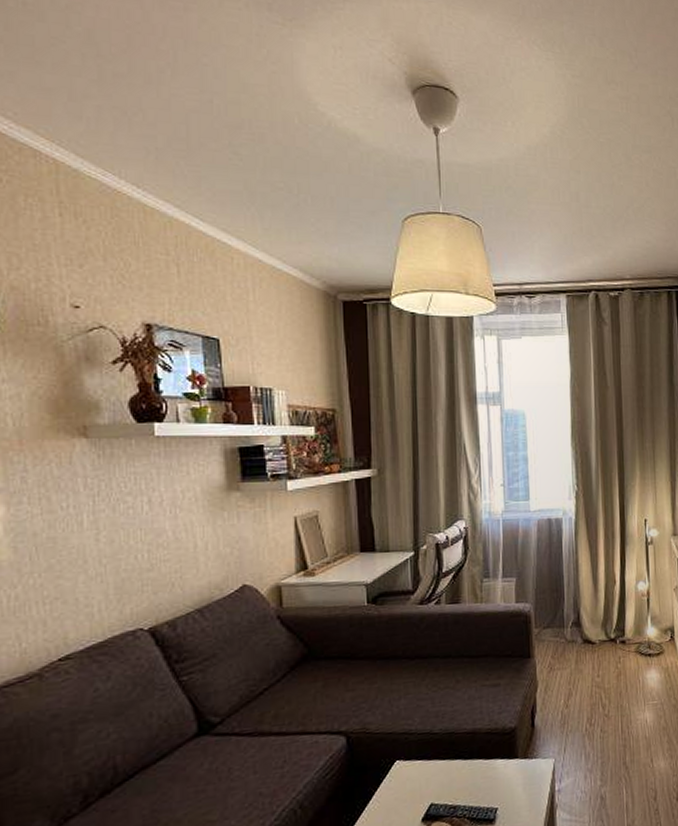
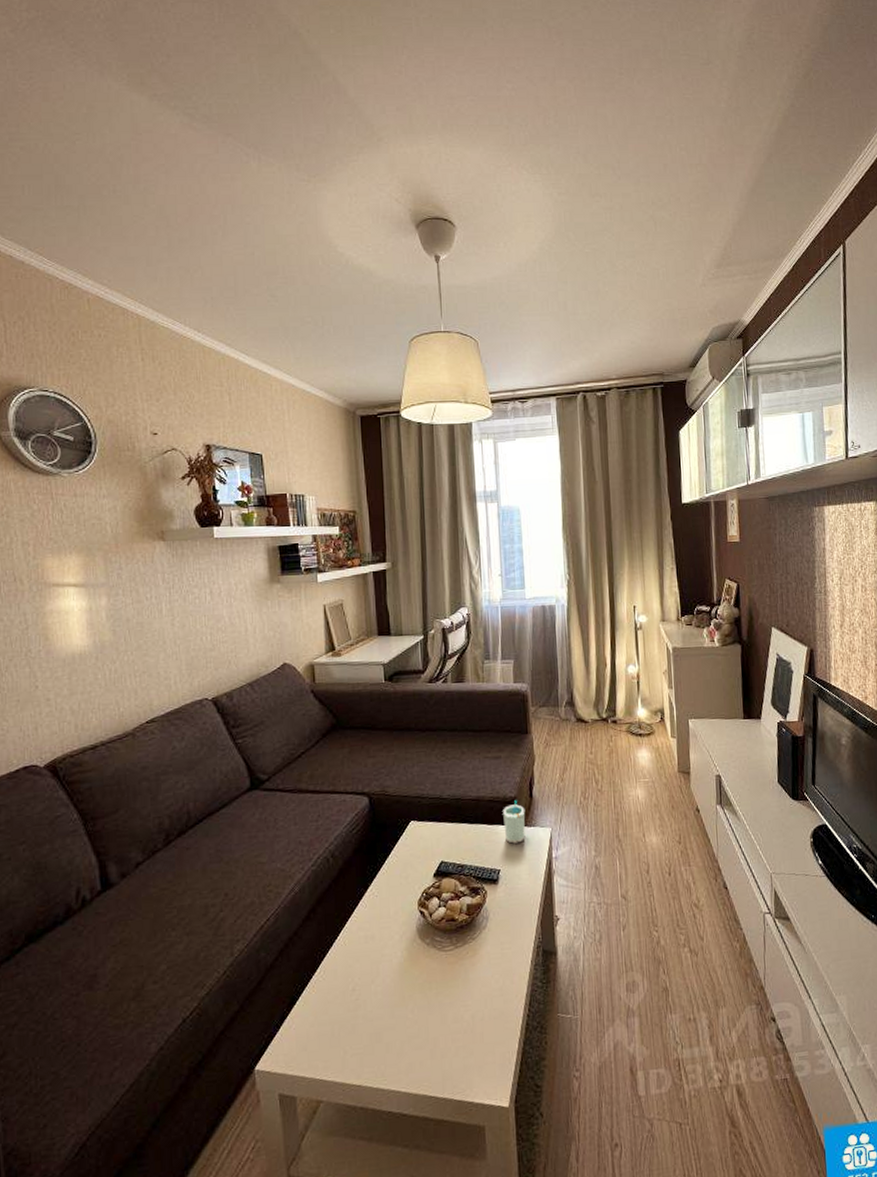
cup: none [501,731,527,779] -> present [503,800,526,844]

